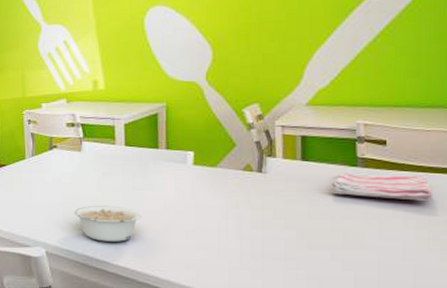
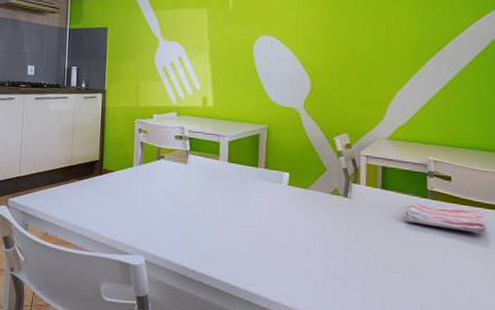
legume: present [73,206,142,242] -> none [175,217,239,255]

